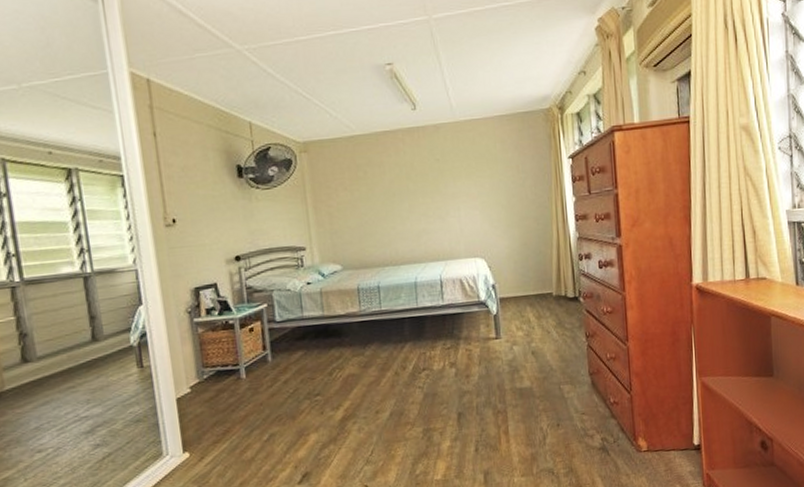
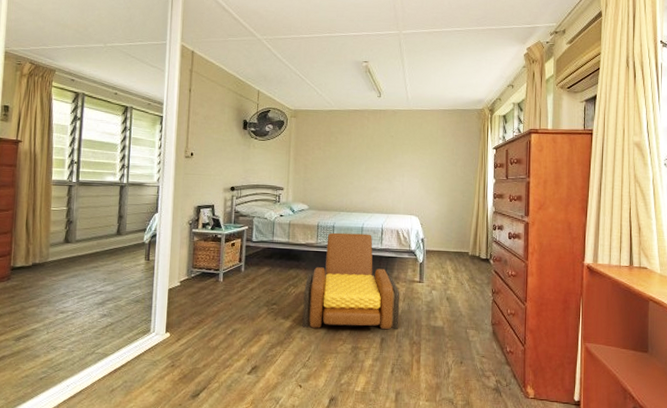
armchair: none [352,289,478,417] -> present [302,232,400,330]

